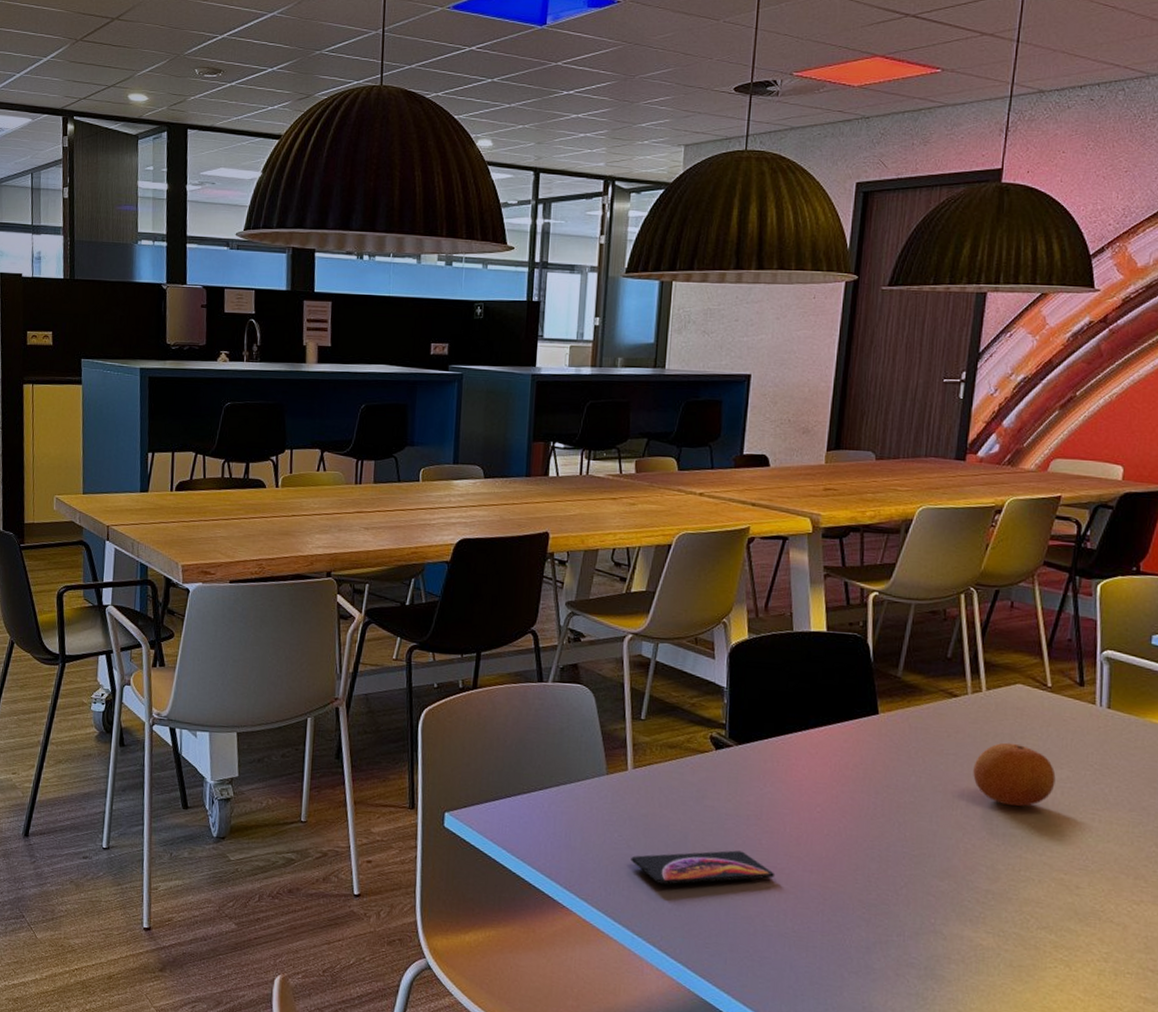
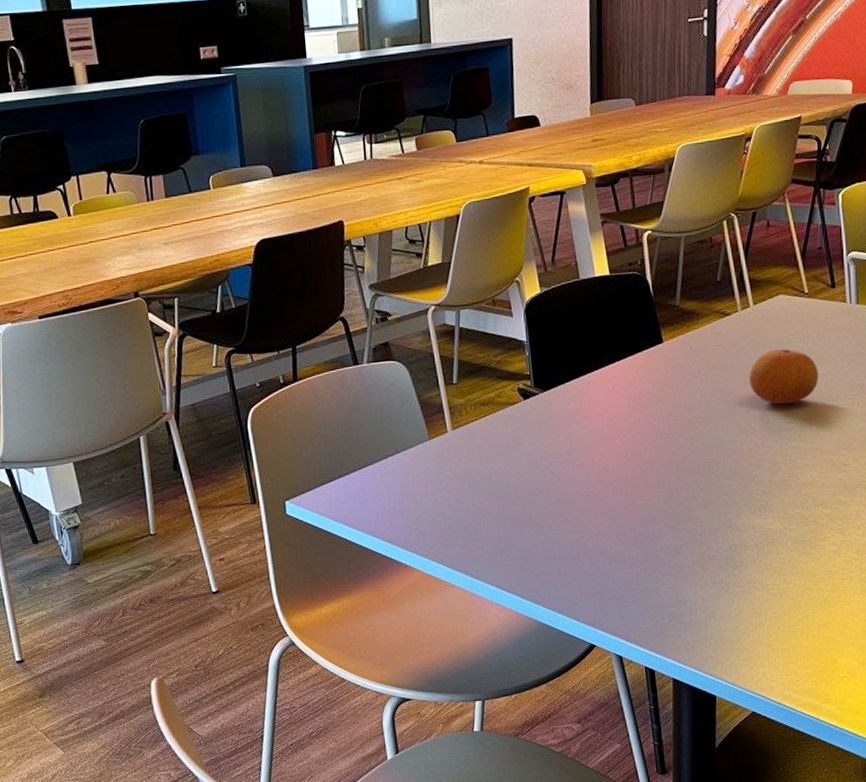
smartphone: present [631,850,776,885] -> none [461,486,590,529]

